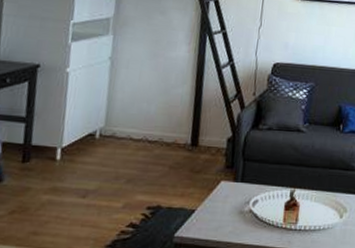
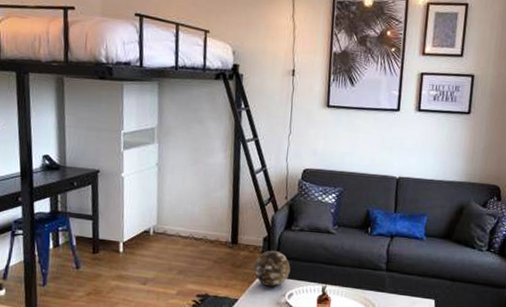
decorative orb: none [215,152,256,194] -> present [254,250,291,288]

